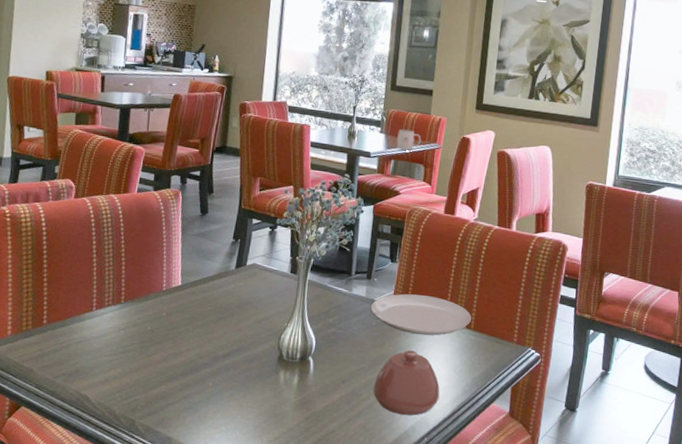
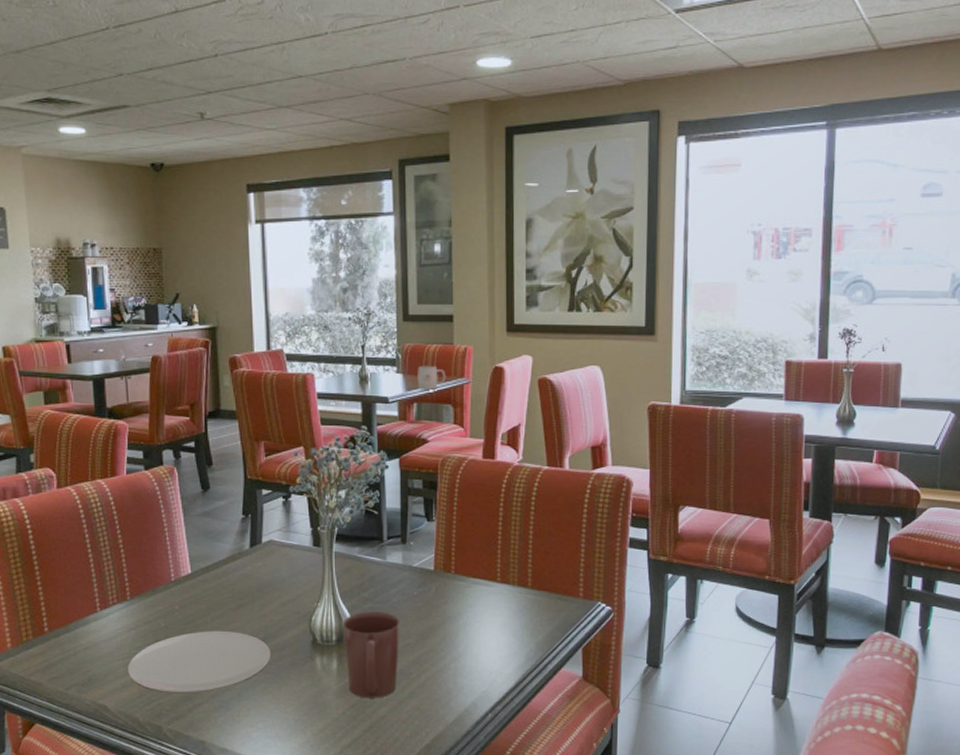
plate: none [112,338,242,394] -> present [128,630,272,695]
mug: none [305,335,358,414] -> present [342,611,400,698]
plate: present [371,293,472,336] -> none [411,555,528,599]
sugar bowl: present [372,350,440,416] -> none [423,618,500,691]

